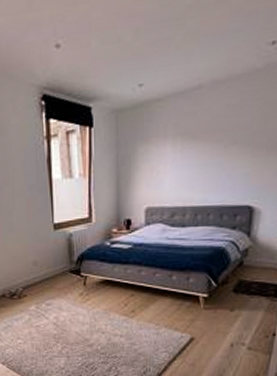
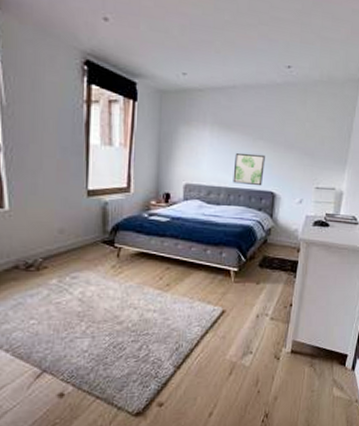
wall art: none [200,162,240,201] -> present [233,152,265,186]

